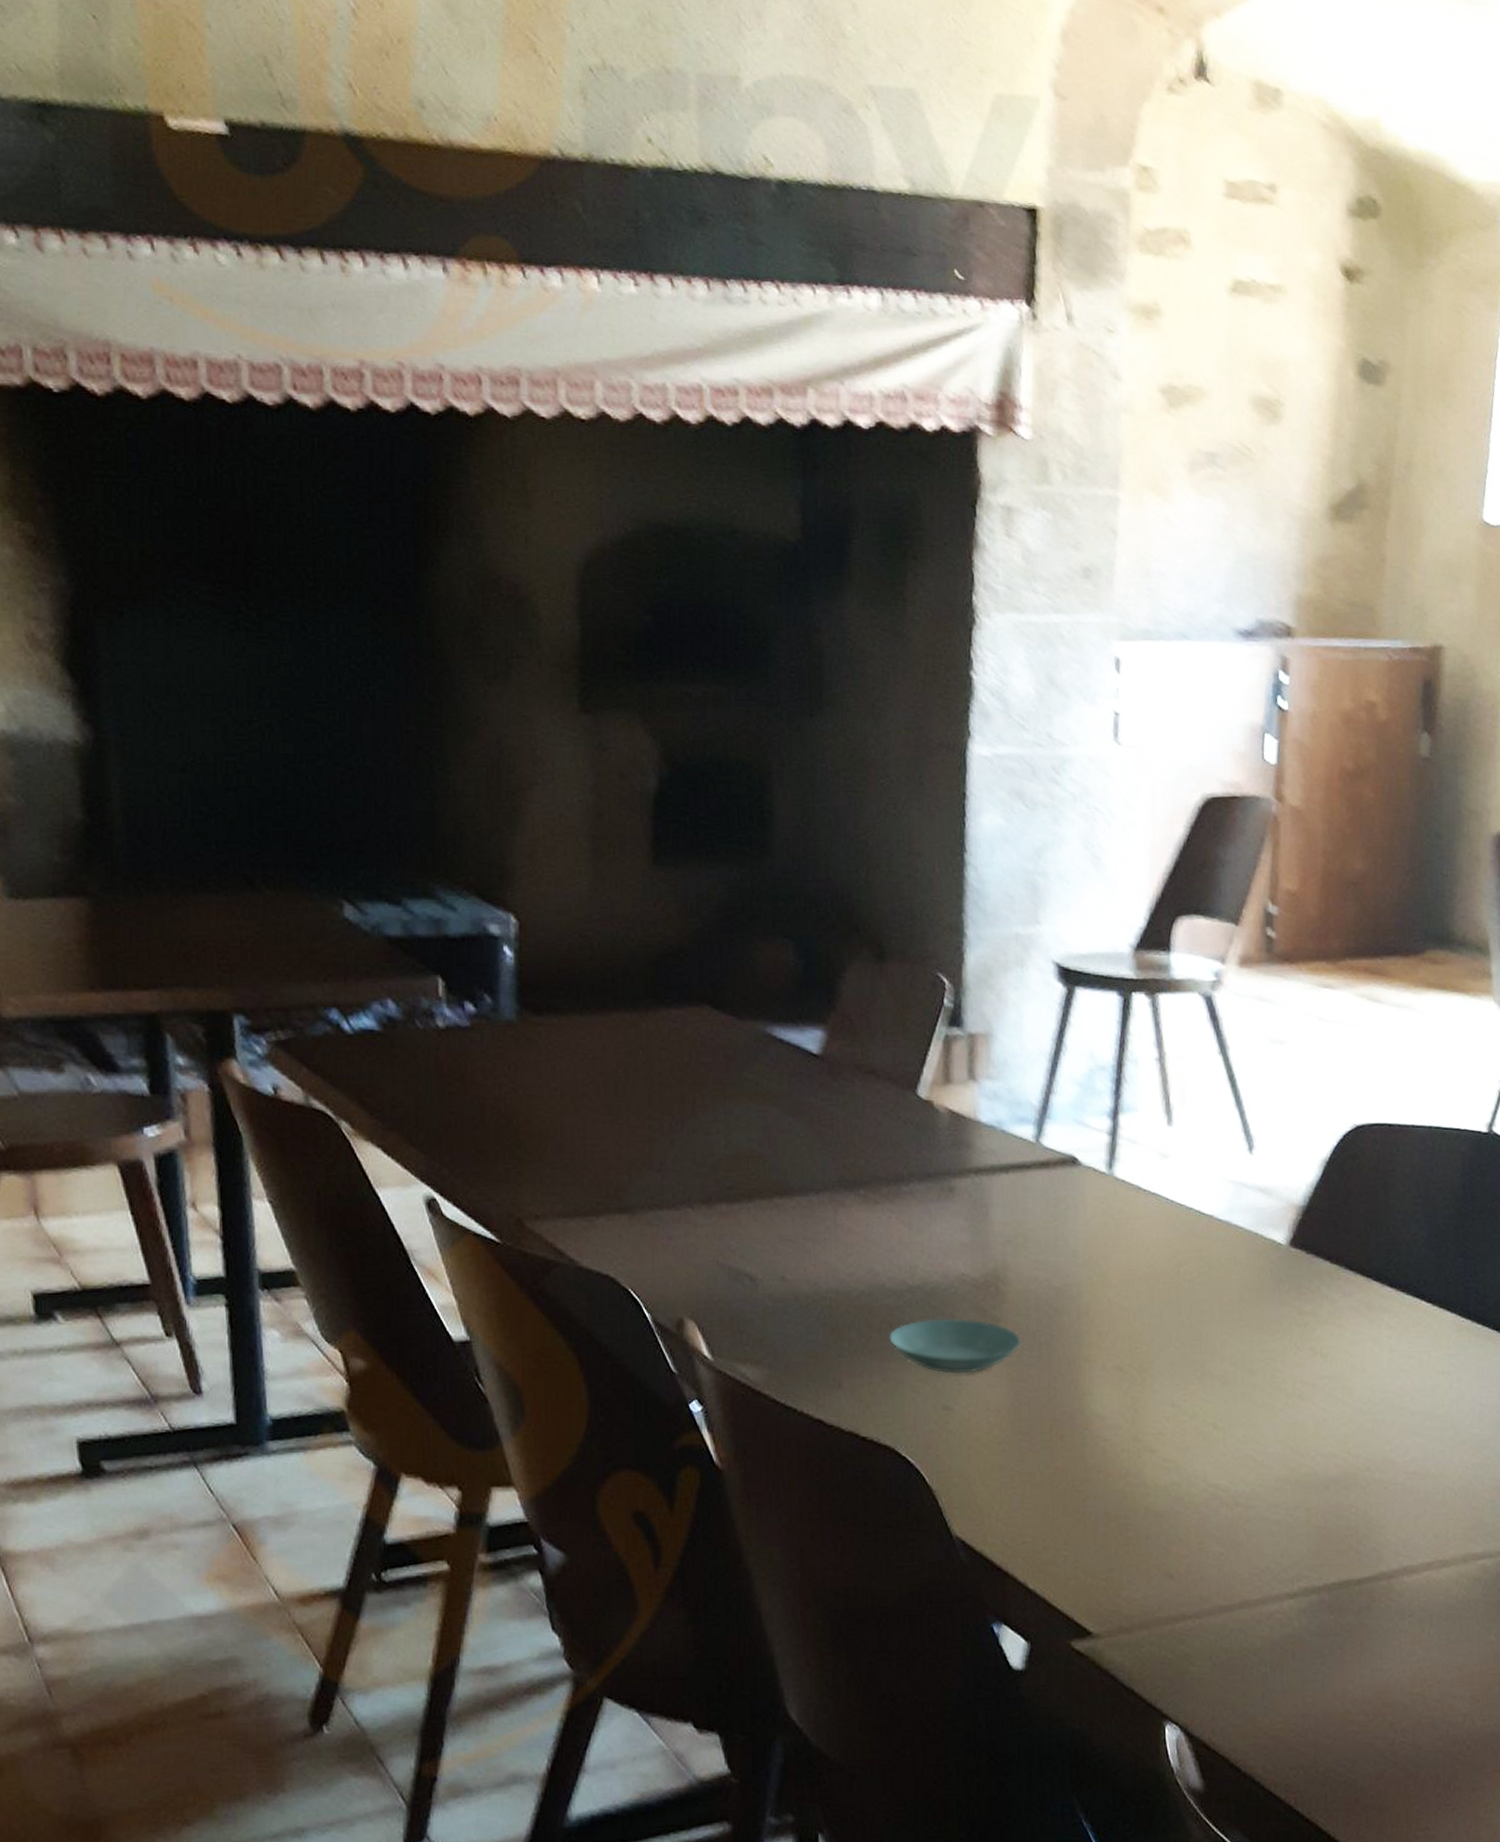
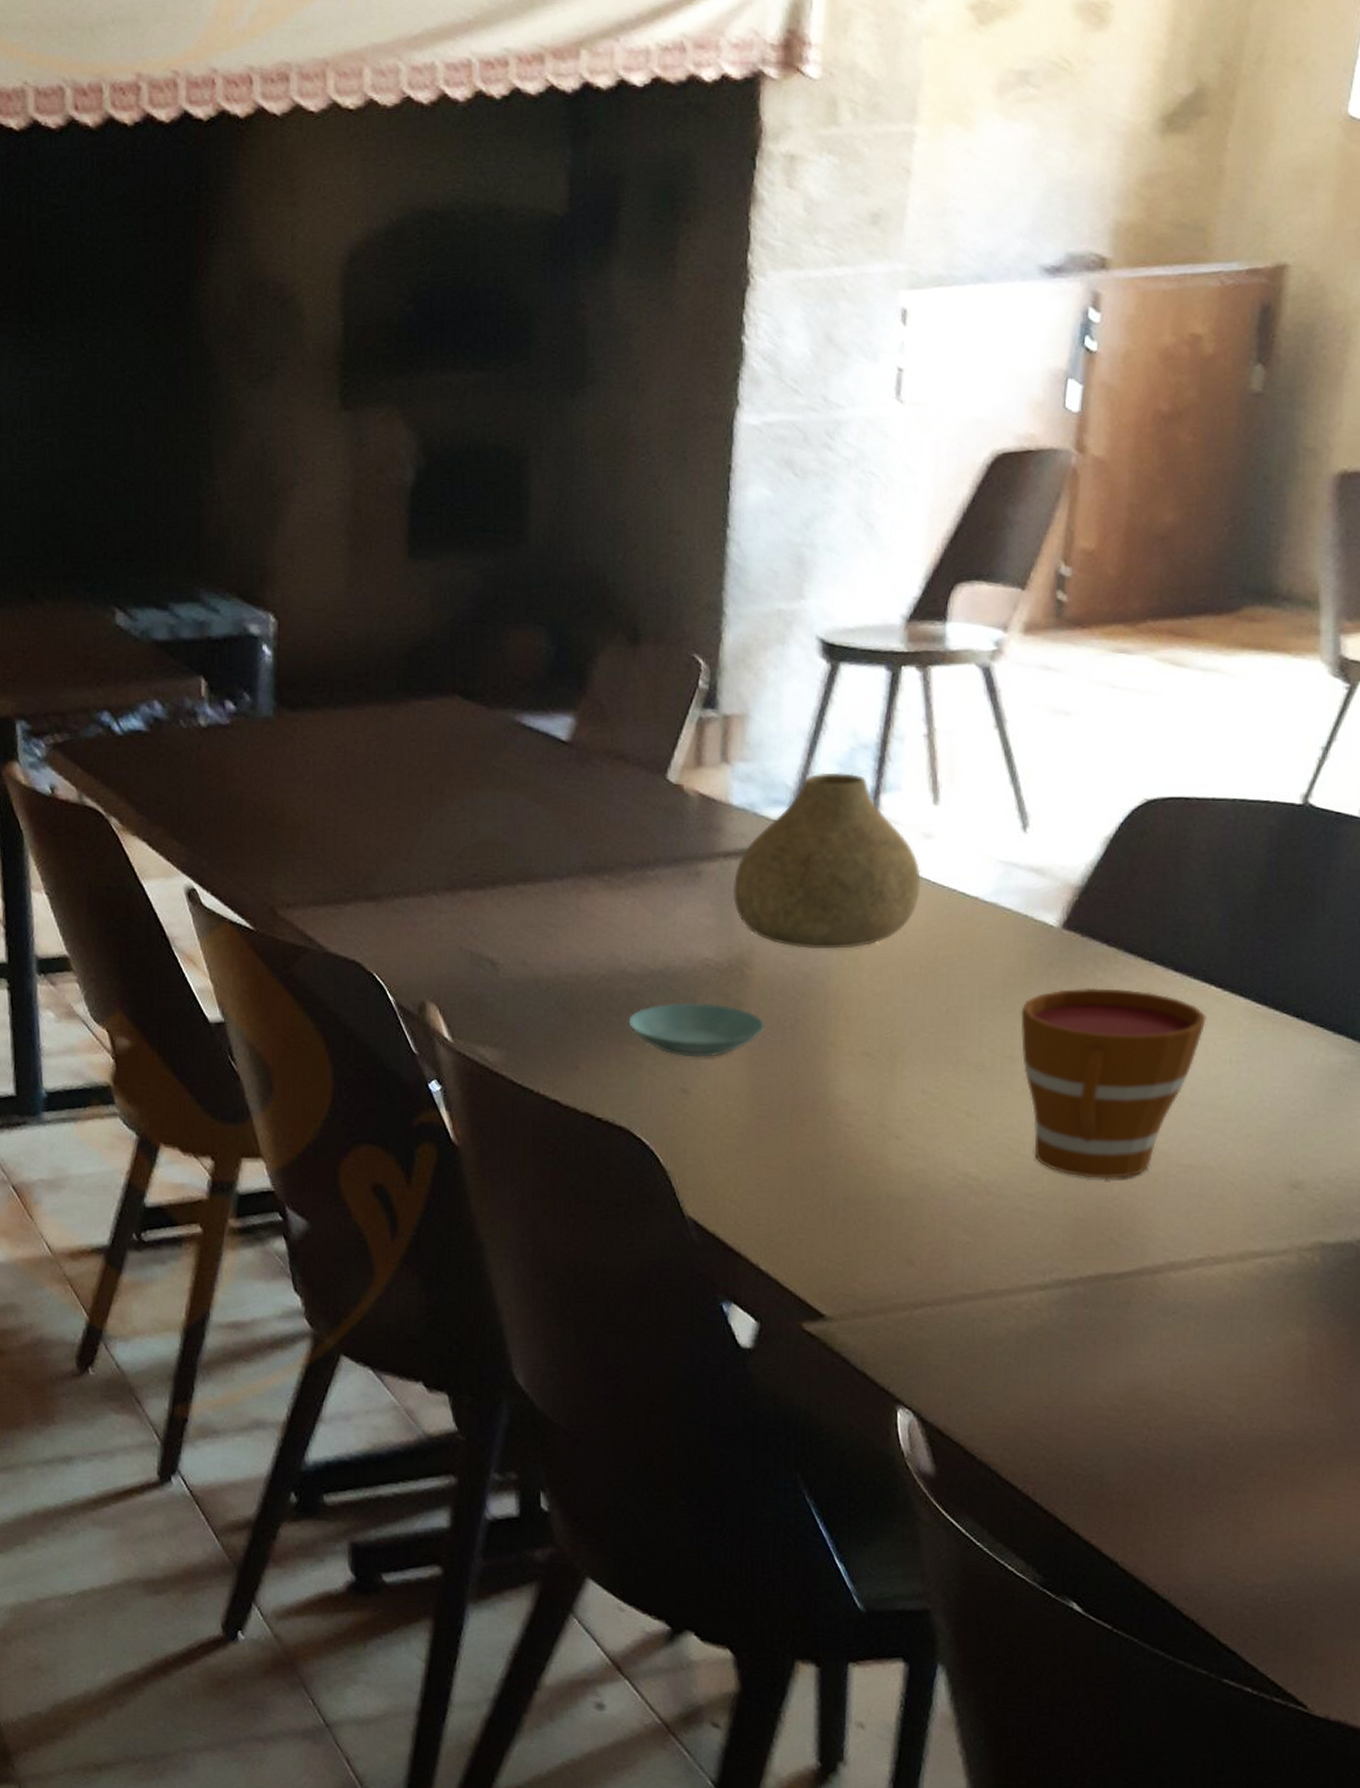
vase: none [985,1092,1160,1265] -> present [732,772,921,950]
cup: none [1257,1302,1420,1488] -> present [1020,987,1207,1180]

